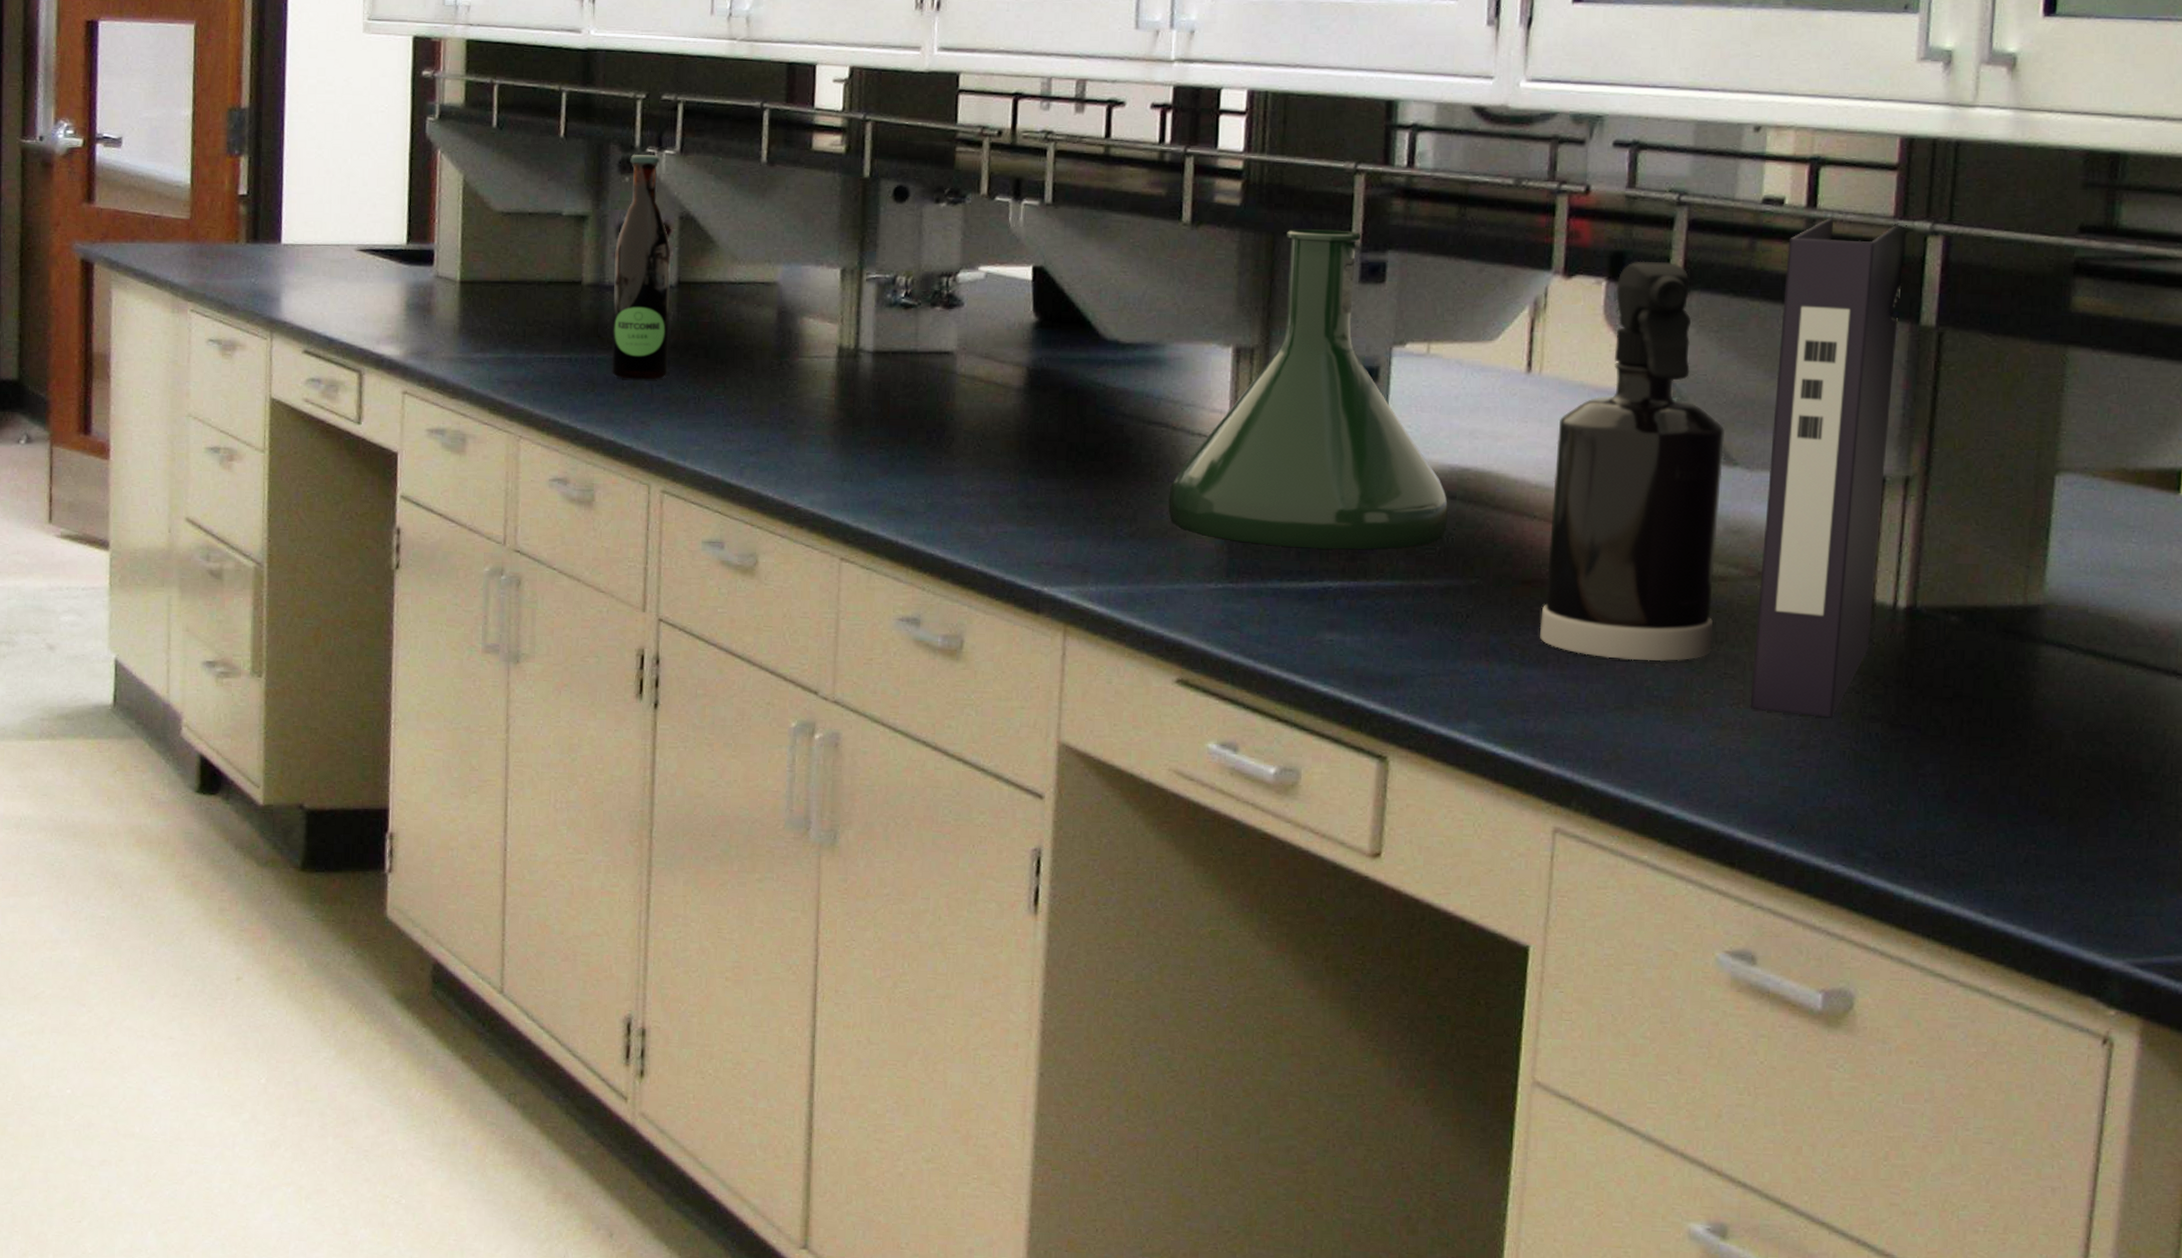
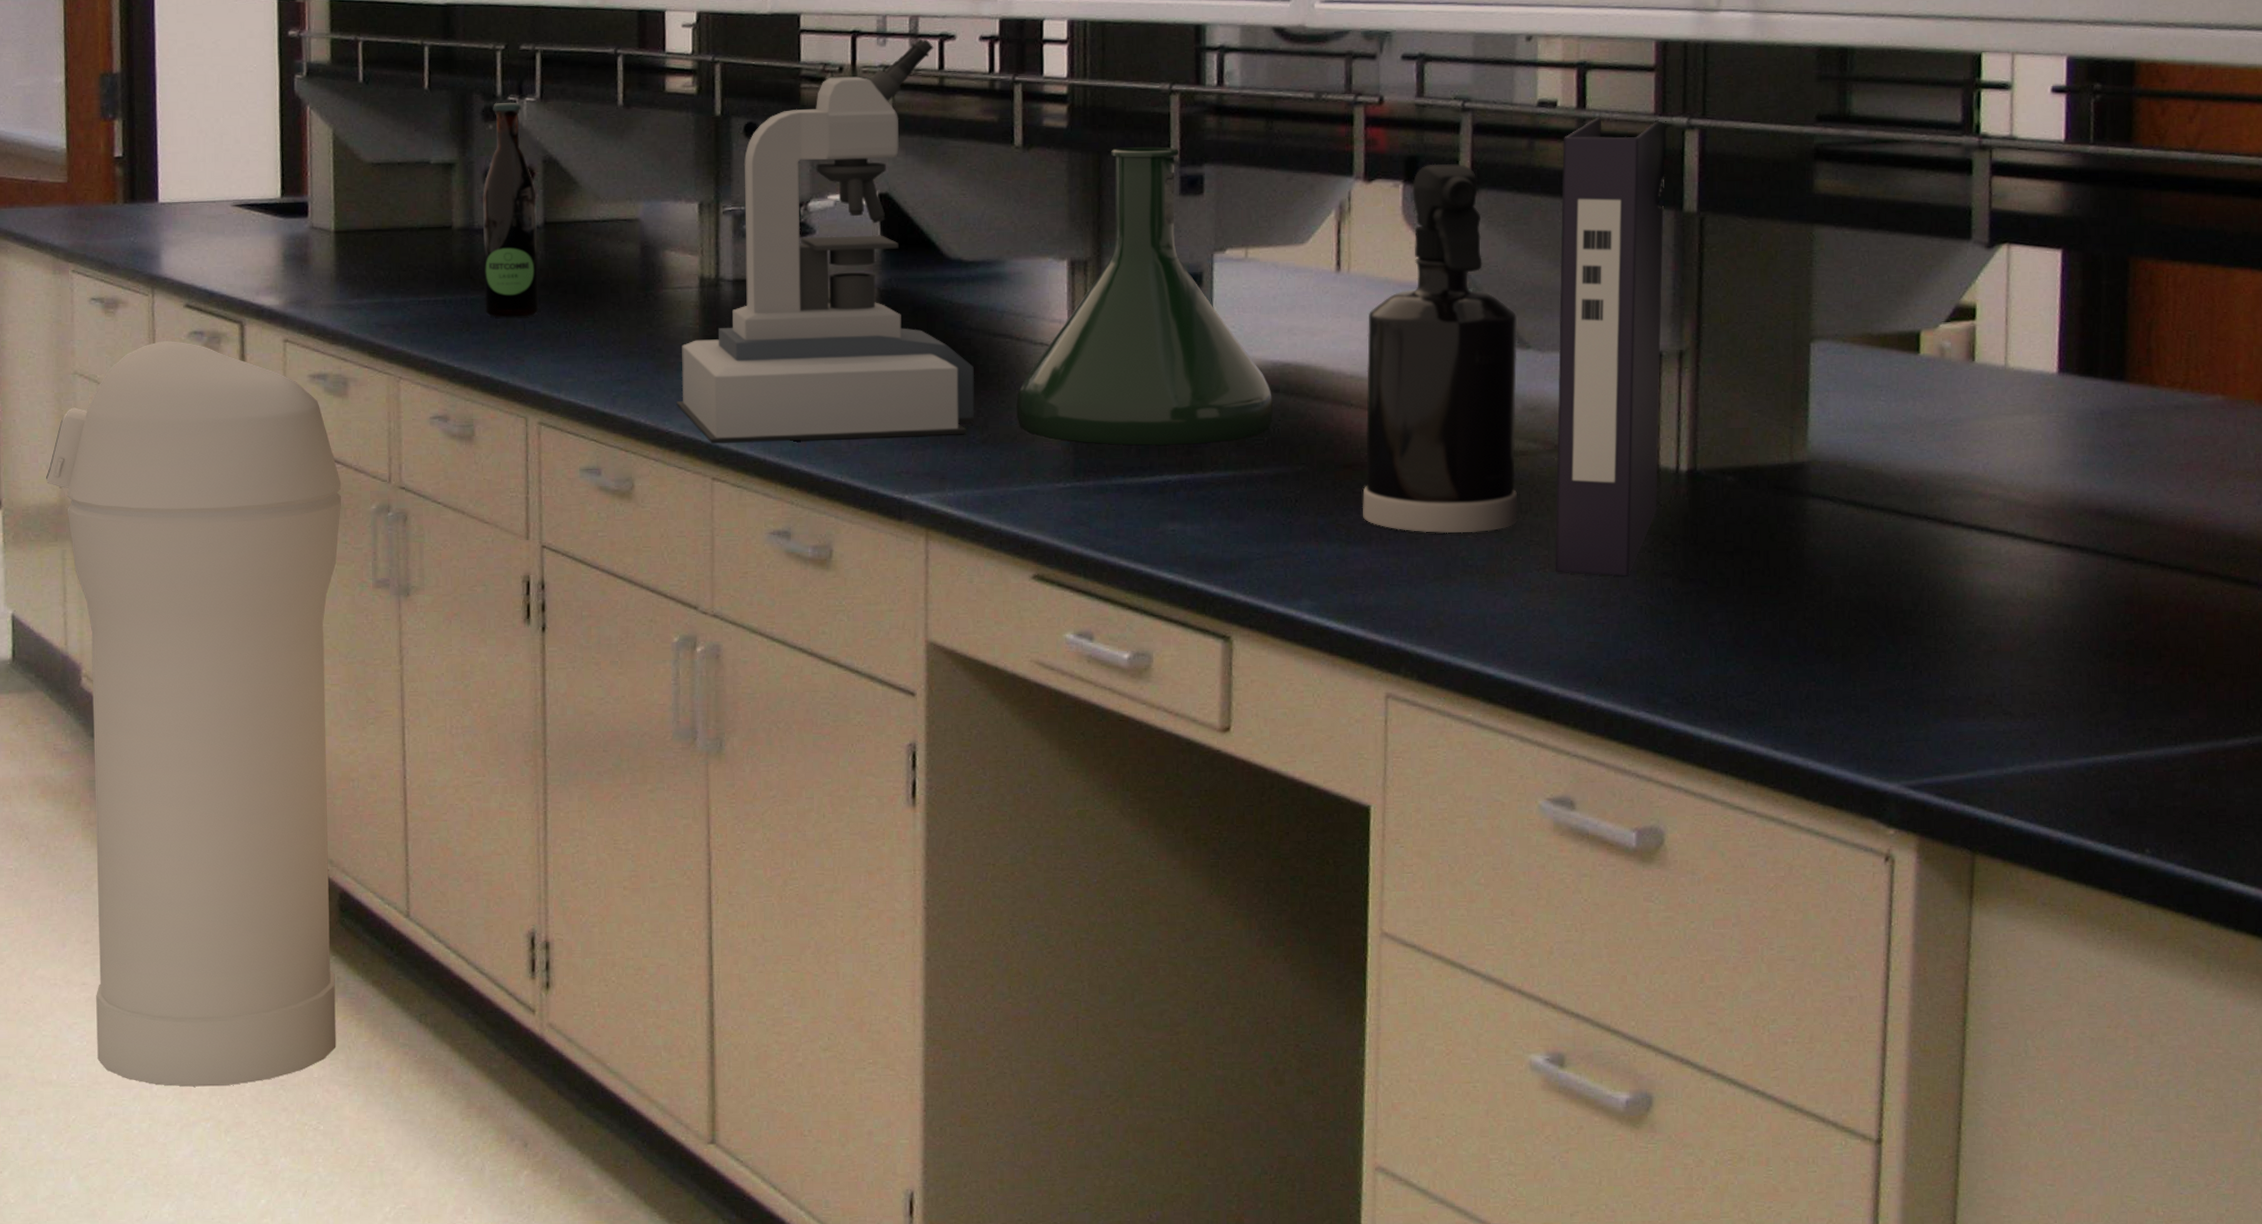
trash can: none [155,387,455,1152] -> present [45,341,342,1087]
microscope: none [807,103,1126,527] -> present [676,38,975,444]

